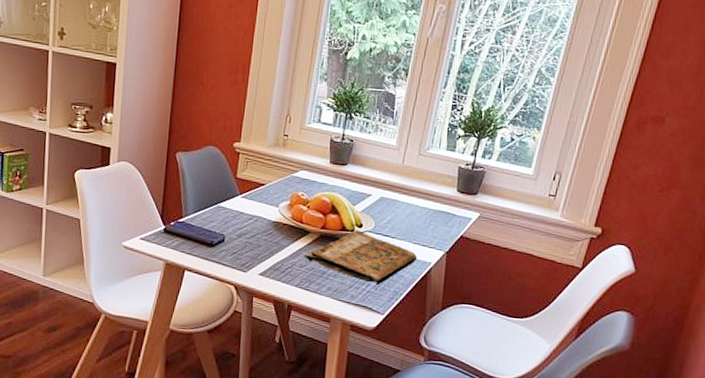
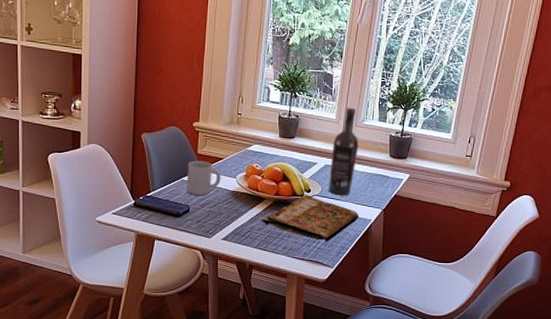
mug: none [222,185,262,225] -> present [186,160,221,196]
wine bottle: none [382,132,422,233] -> present [328,107,359,195]

